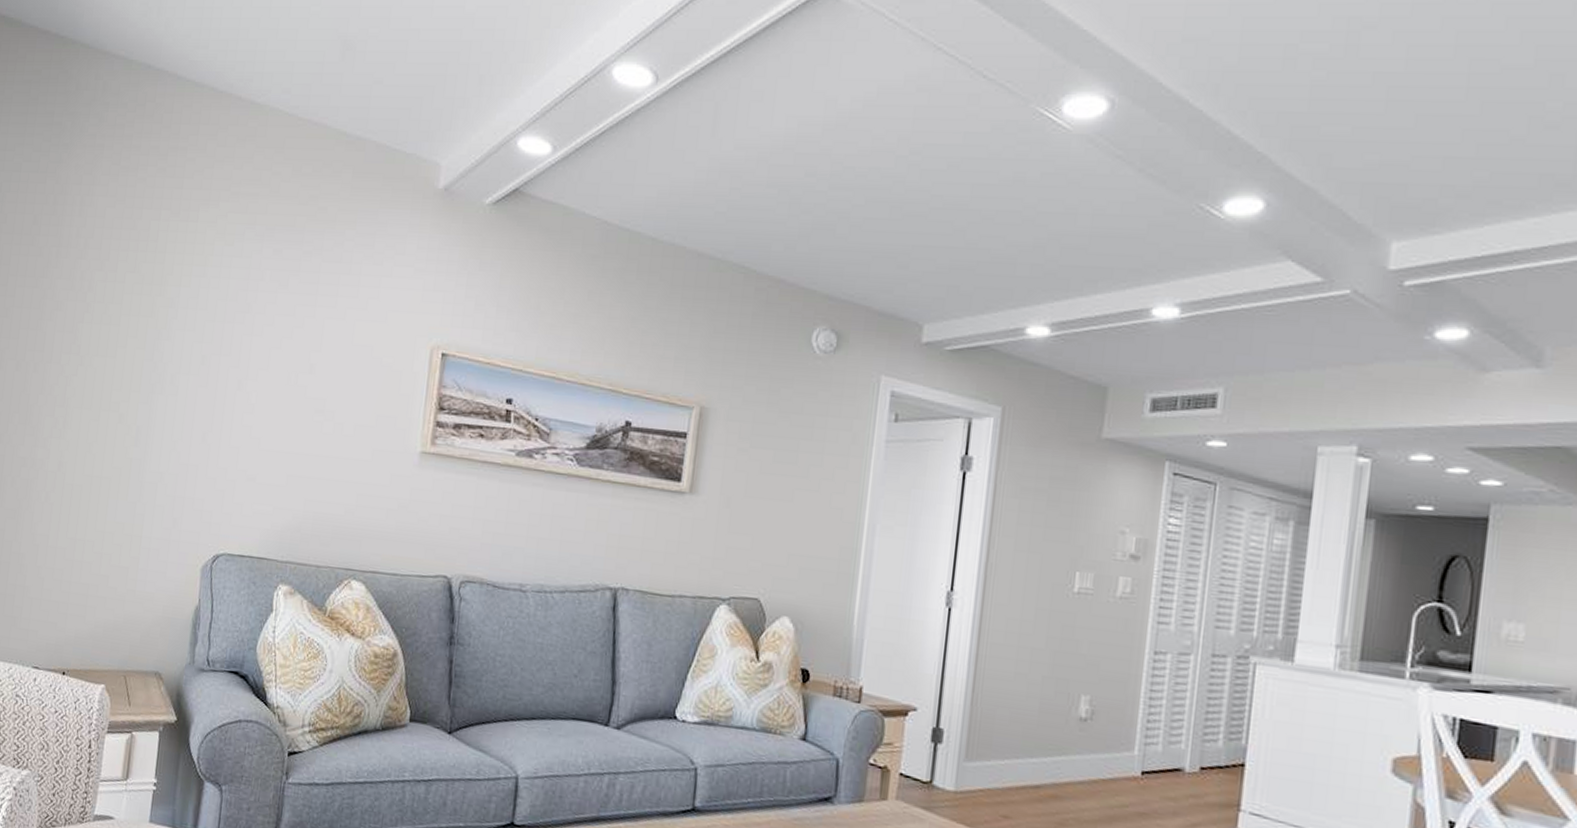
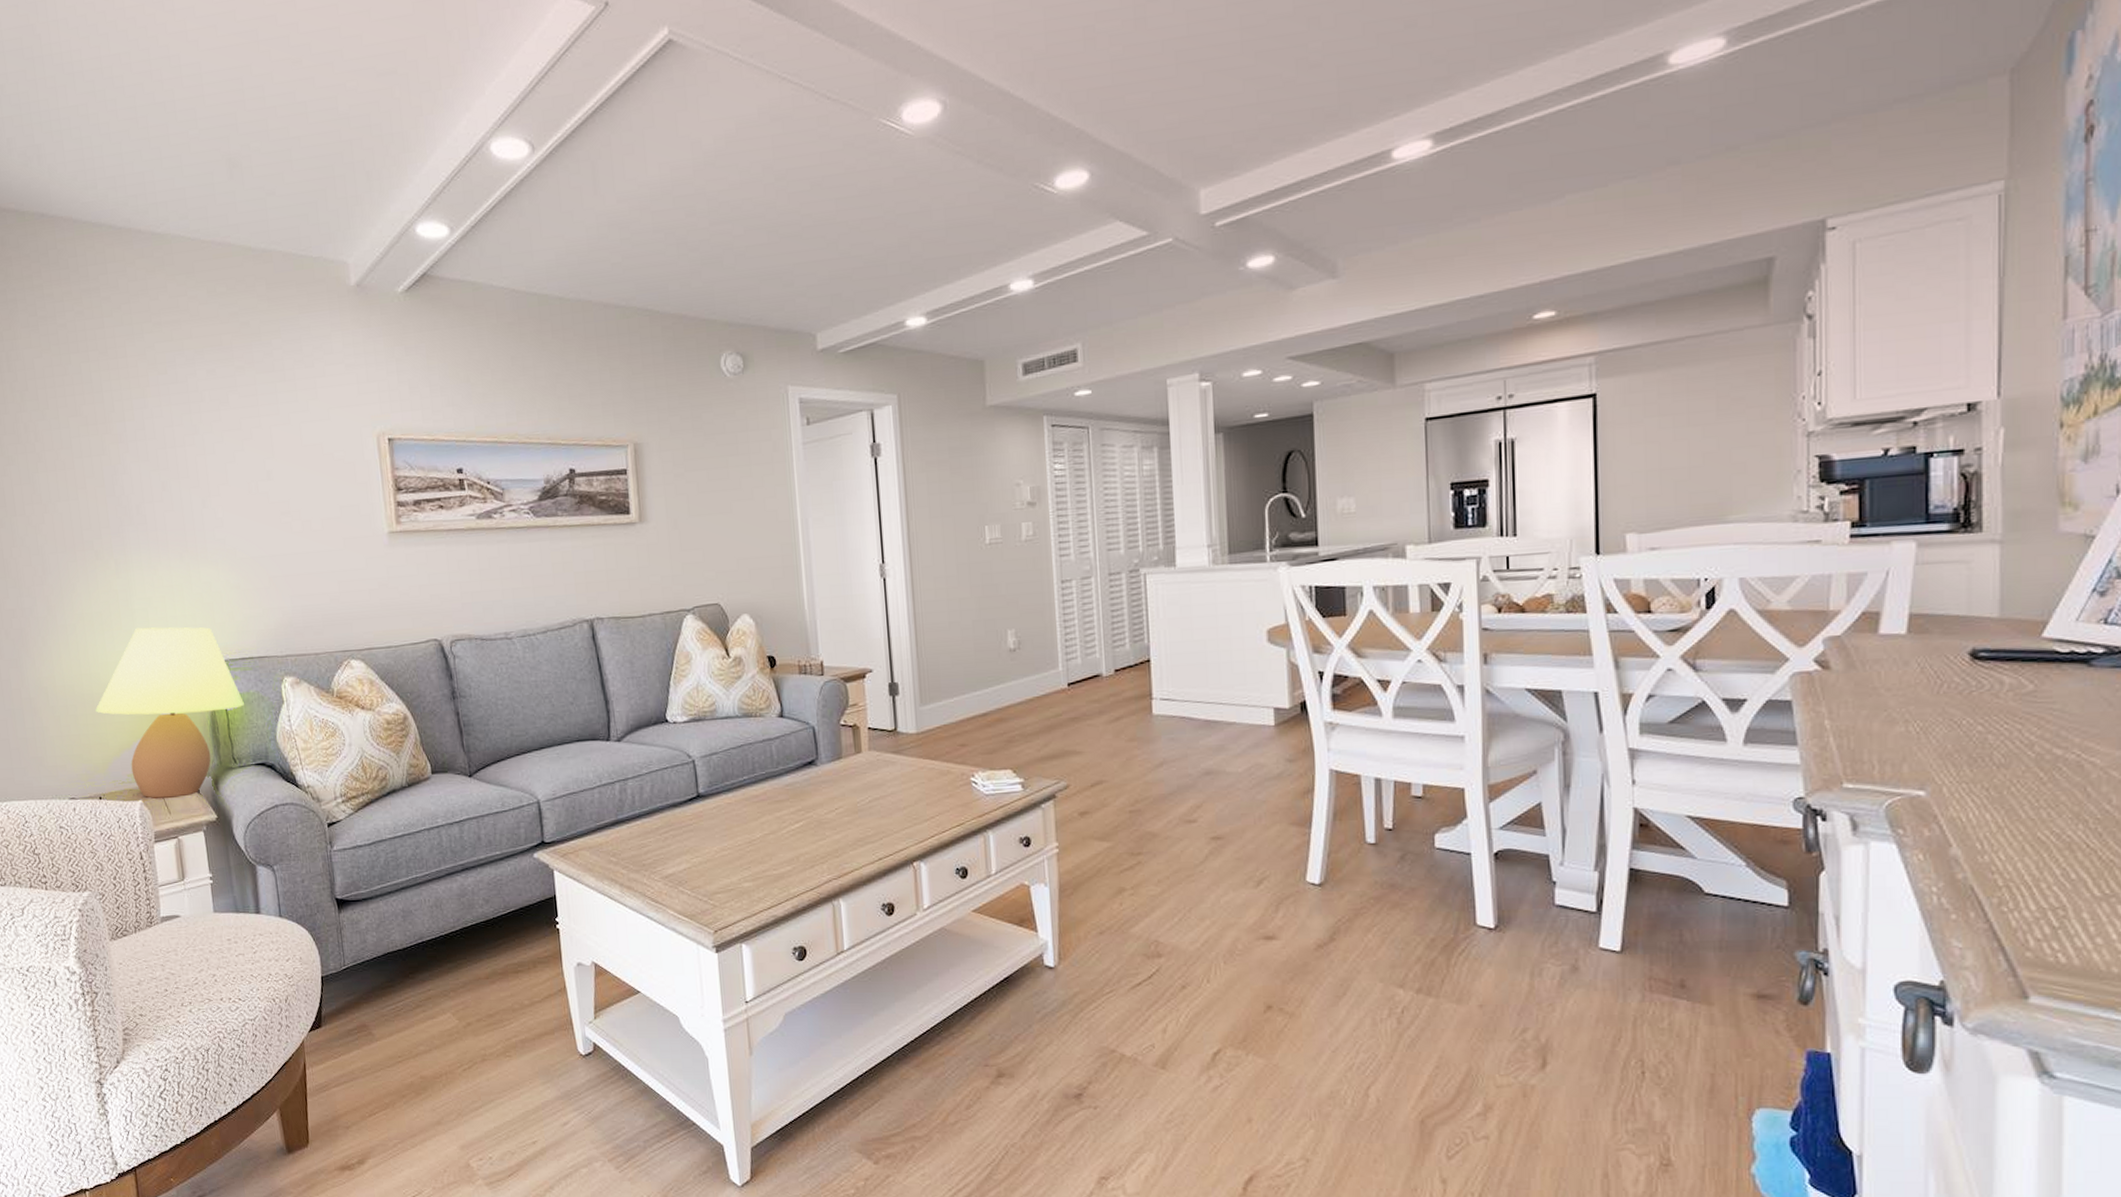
table lamp: none [81,501,232,690] -> present [95,627,244,798]

